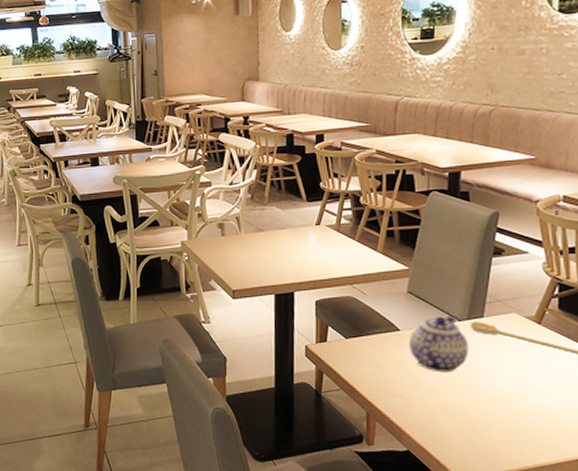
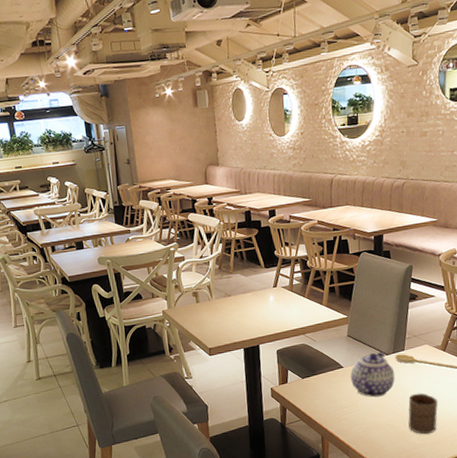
cup: none [485,374,528,429] -> present [408,393,438,435]

